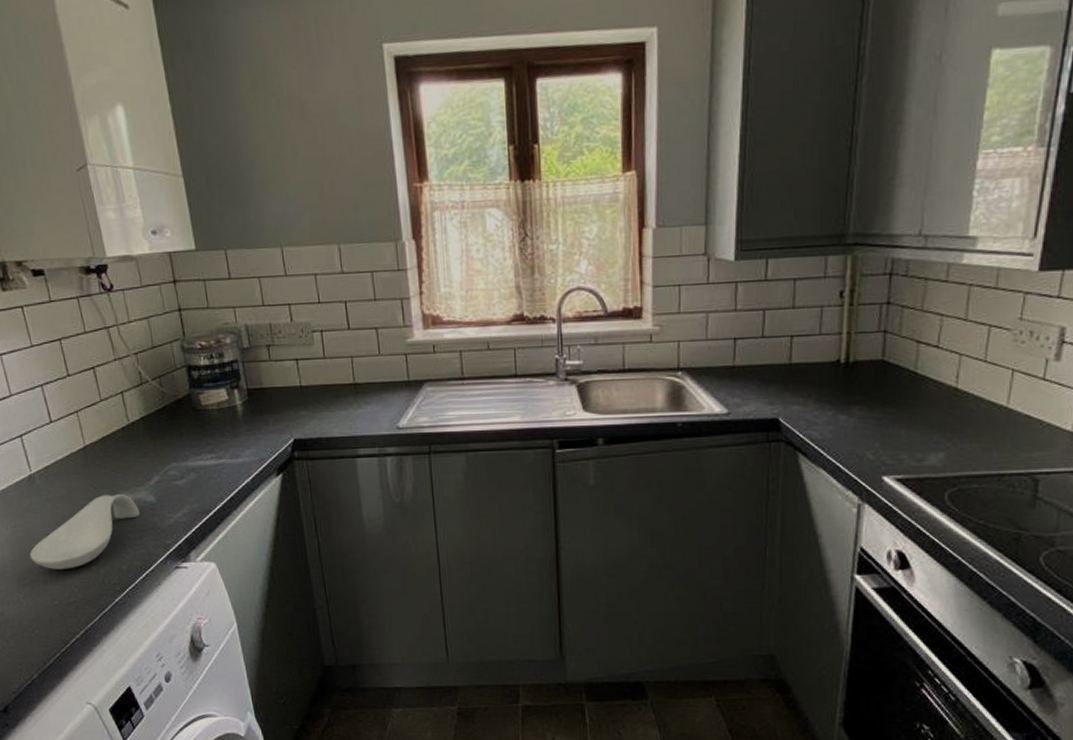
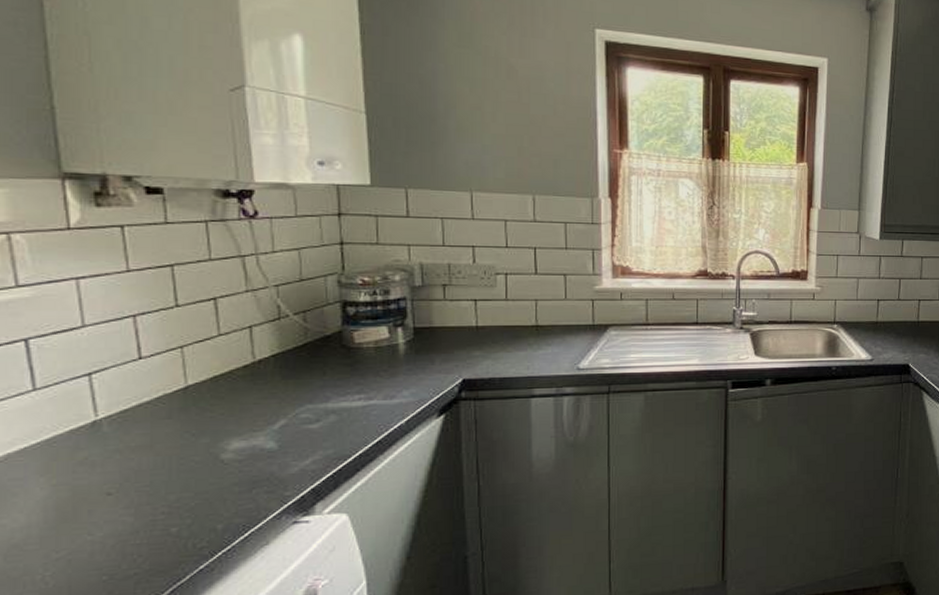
spoon rest: present [29,494,140,570] -> none [74,441,253,536]

